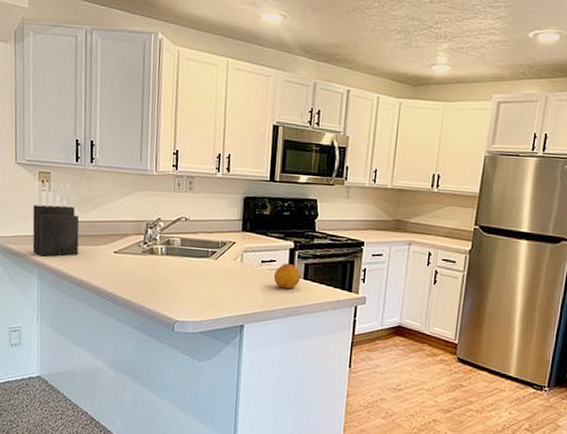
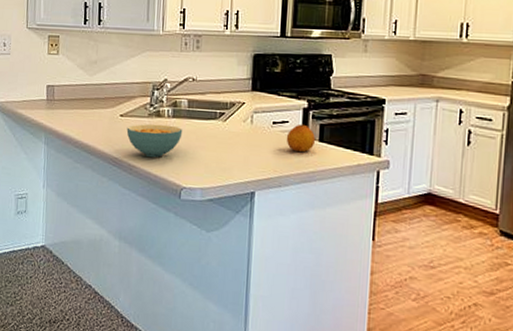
knife block: present [32,181,80,257] -> none [40,45,87,121]
cereal bowl: none [120,261,176,293] -> present [126,124,183,157]

